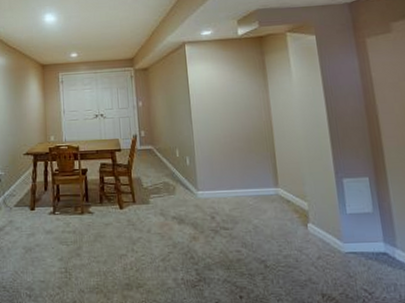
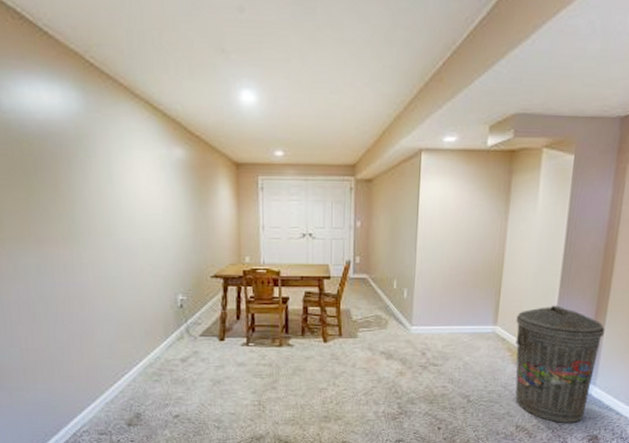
trash can: none [296,165,395,291] -> present [515,305,605,423]

